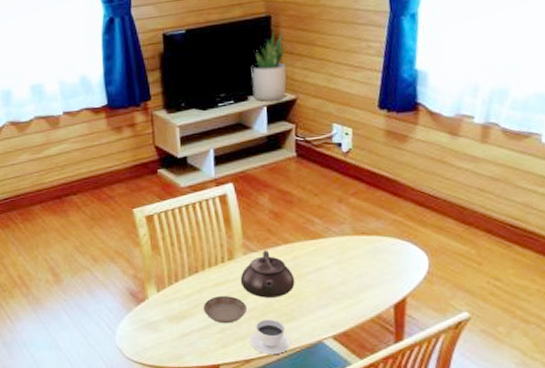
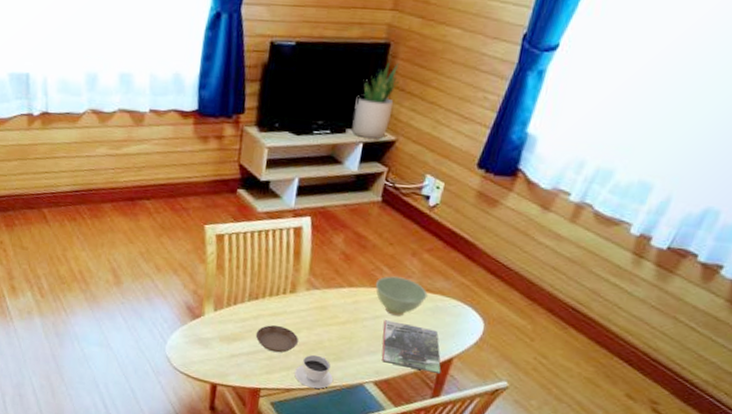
teapot: present [240,250,295,298] -> none [297,290,351,337]
bowl: none [309,225,364,265] -> present [375,276,428,316]
magazine: none [327,270,398,317] -> present [382,320,442,375]

